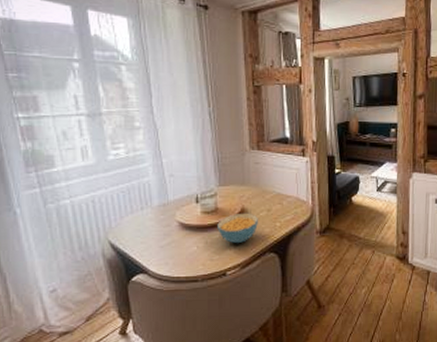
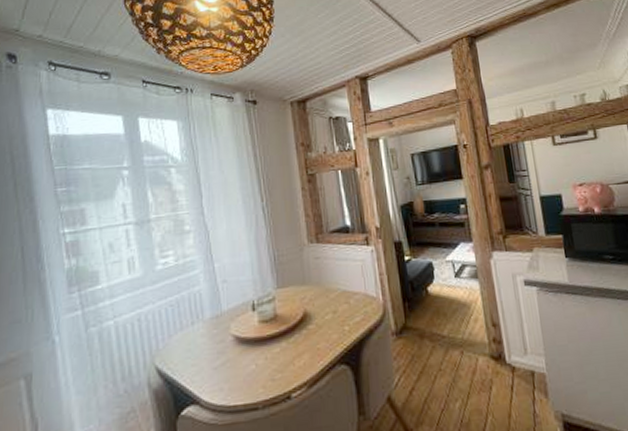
cereal bowl: present [217,213,258,244] -> none [277,317,324,357]

